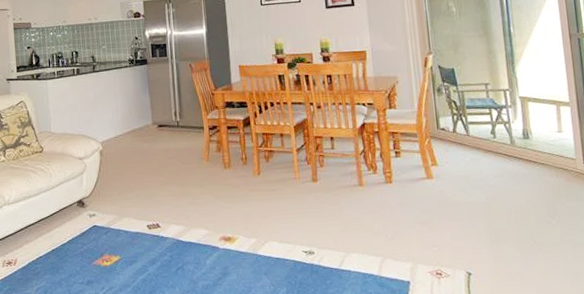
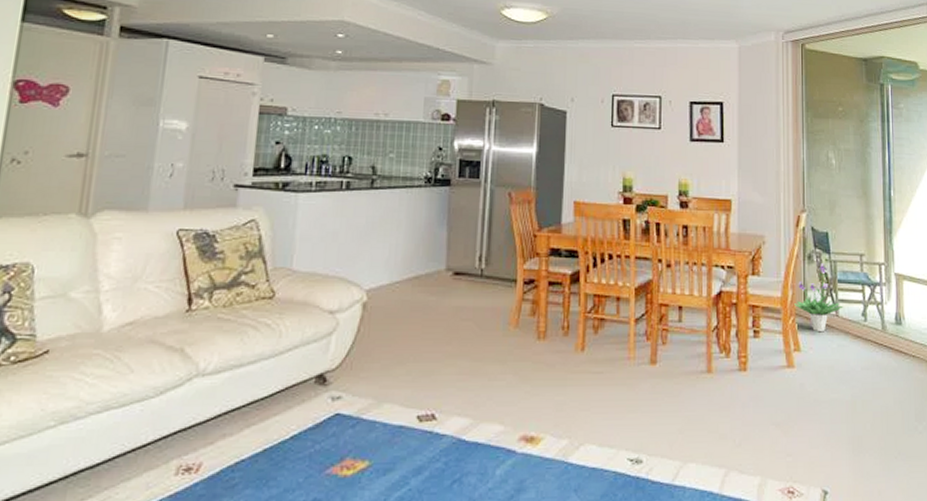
potted plant: none [428,94,473,149] -> present [794,264,844,331]

